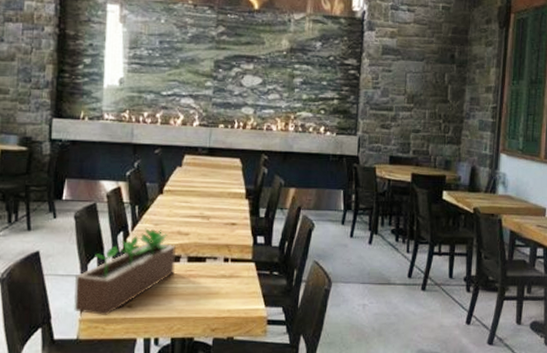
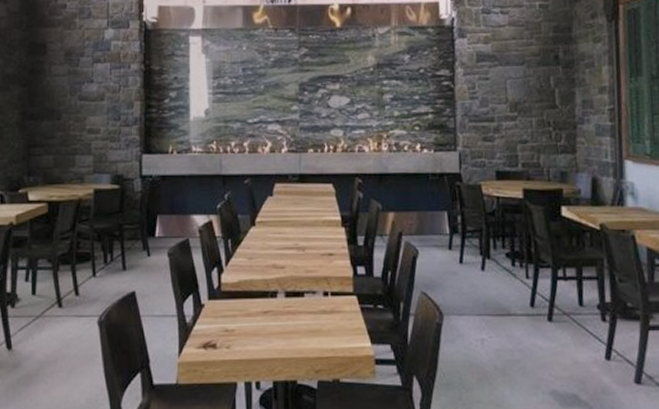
succulent planter: present [74,228,176,316] -> none [172,263,272,359]

